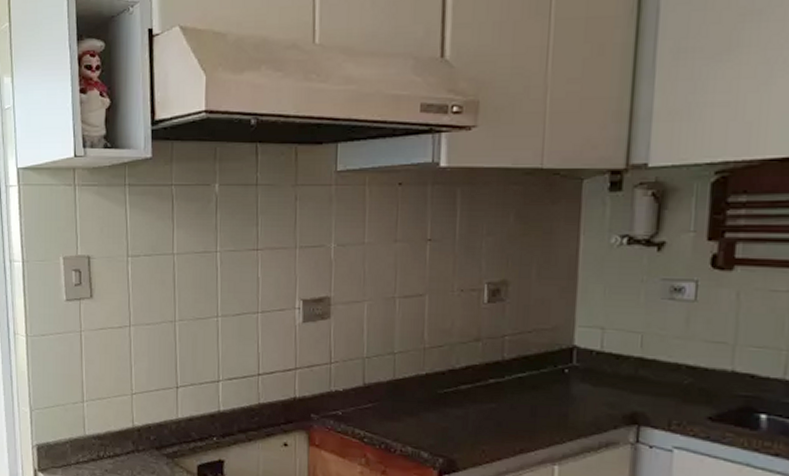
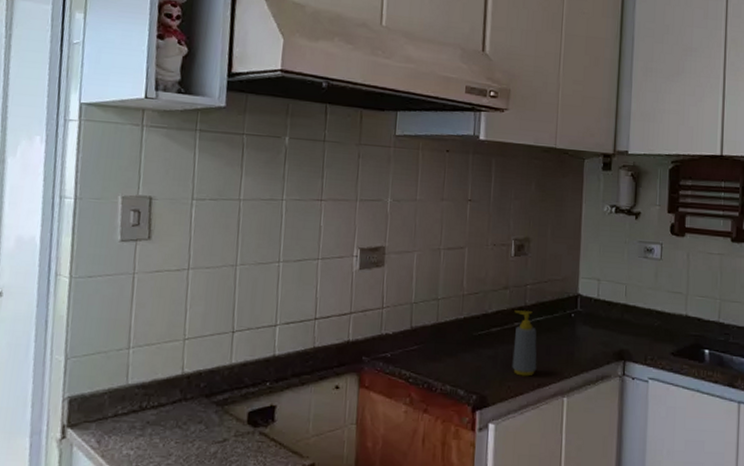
soap bottle: none [487,365,519,440] -> present [512,310,537,377]

